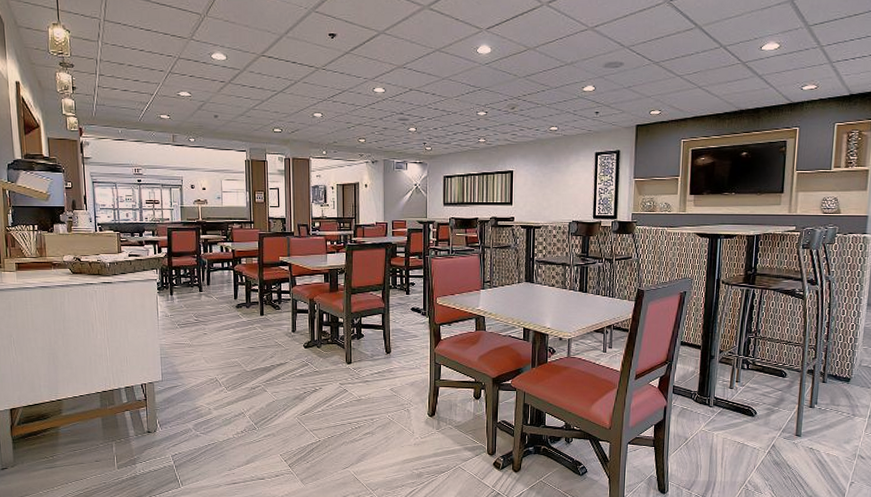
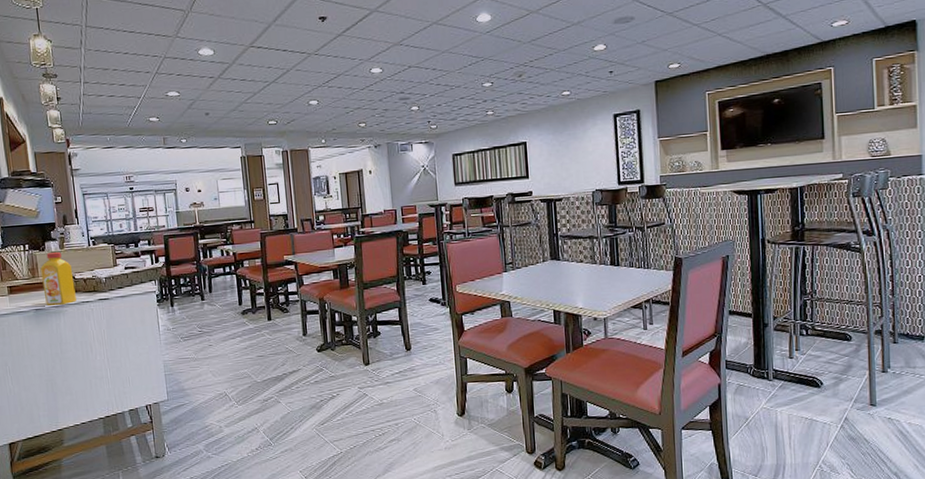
juice bottle: none [48,235,81,285] -> present [40,252,77,307]

